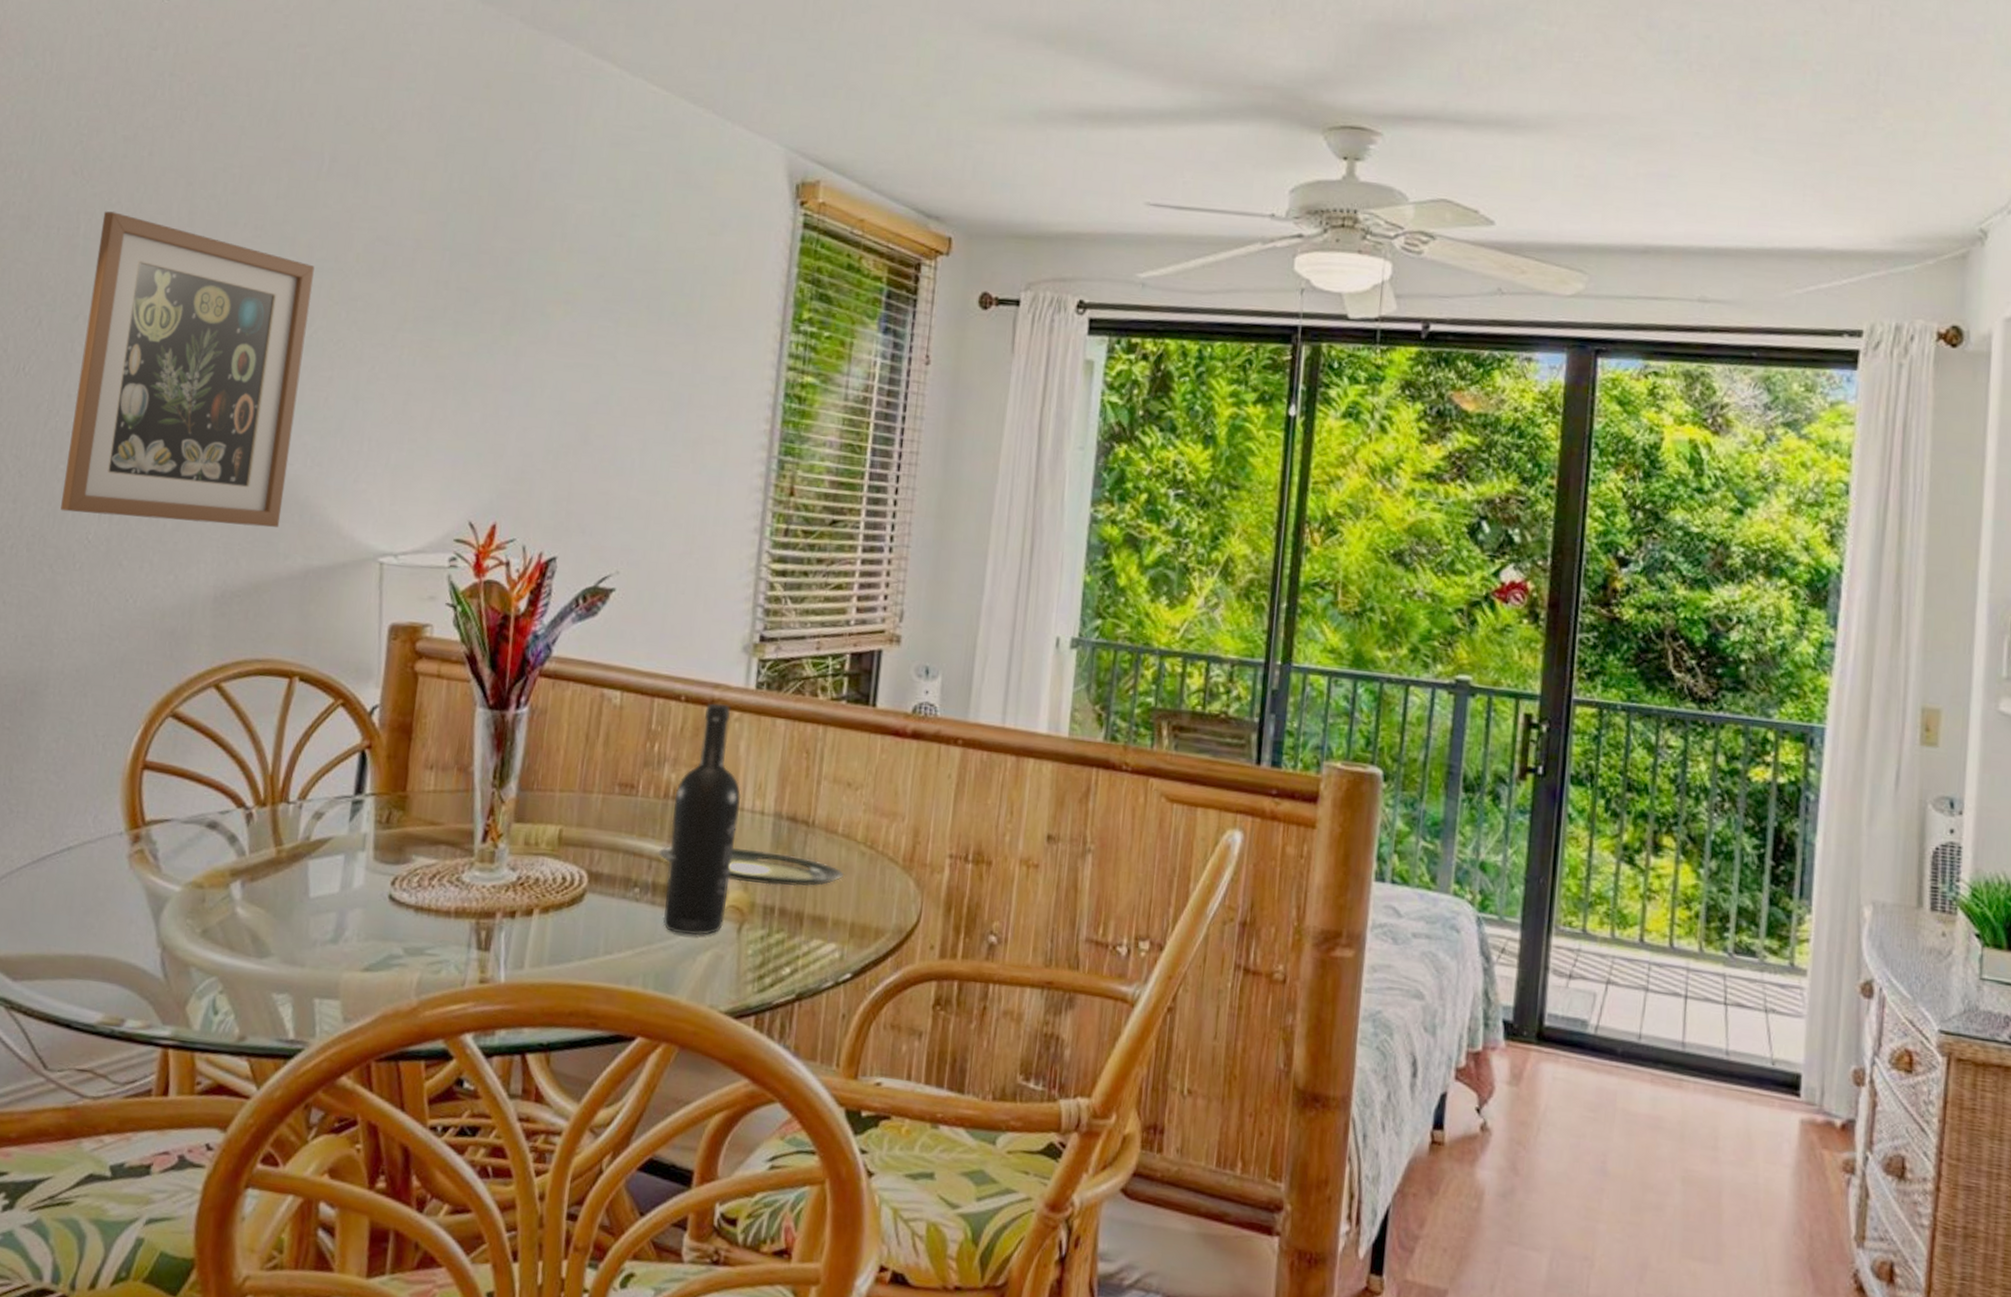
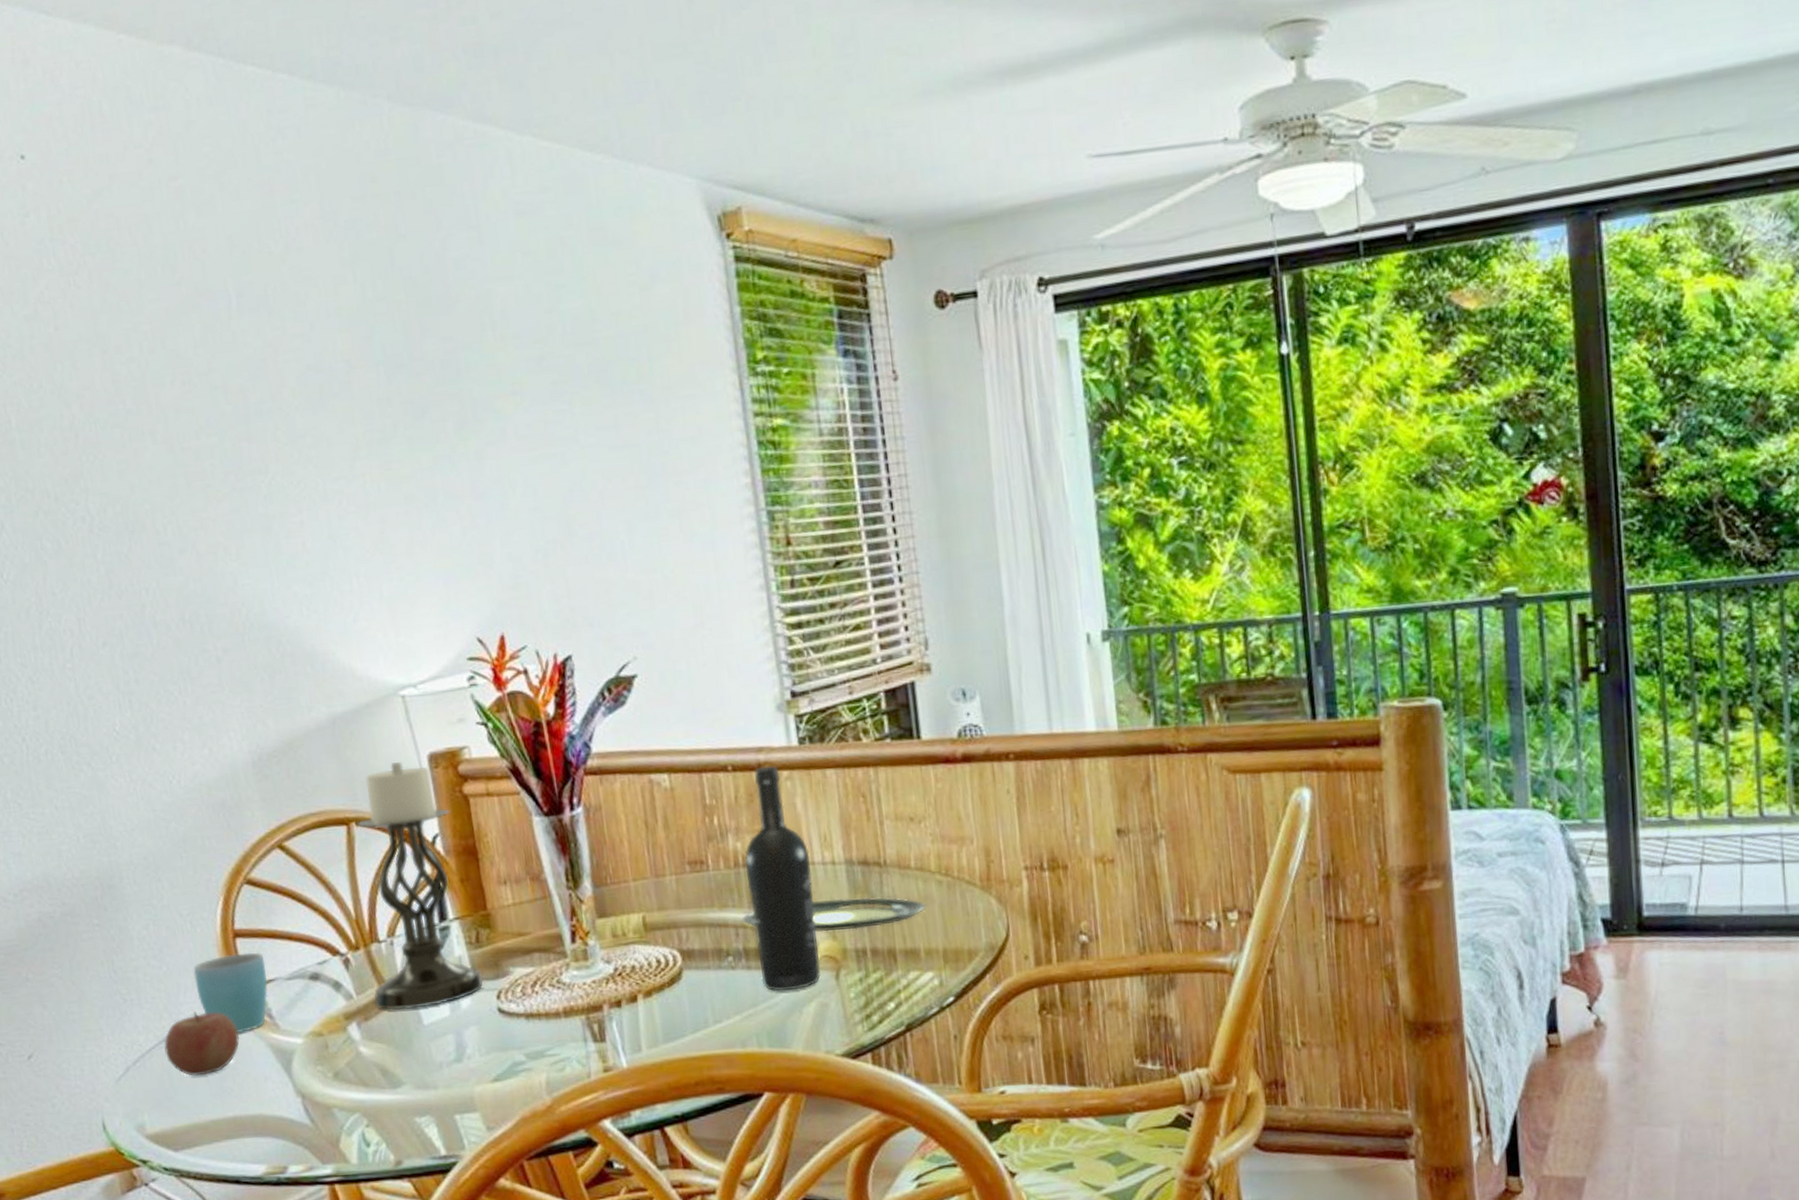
apple: none [35,837,118,906] -> present [164,1012,240,1076]
wall art: present [60,211,315,528] -> none [29,396,295,709]
mug: none [87,785,167,869] -> present [193,952,268,1033]
candle holder: none [264,626,397,880] -> present [357,762,484,1010]

